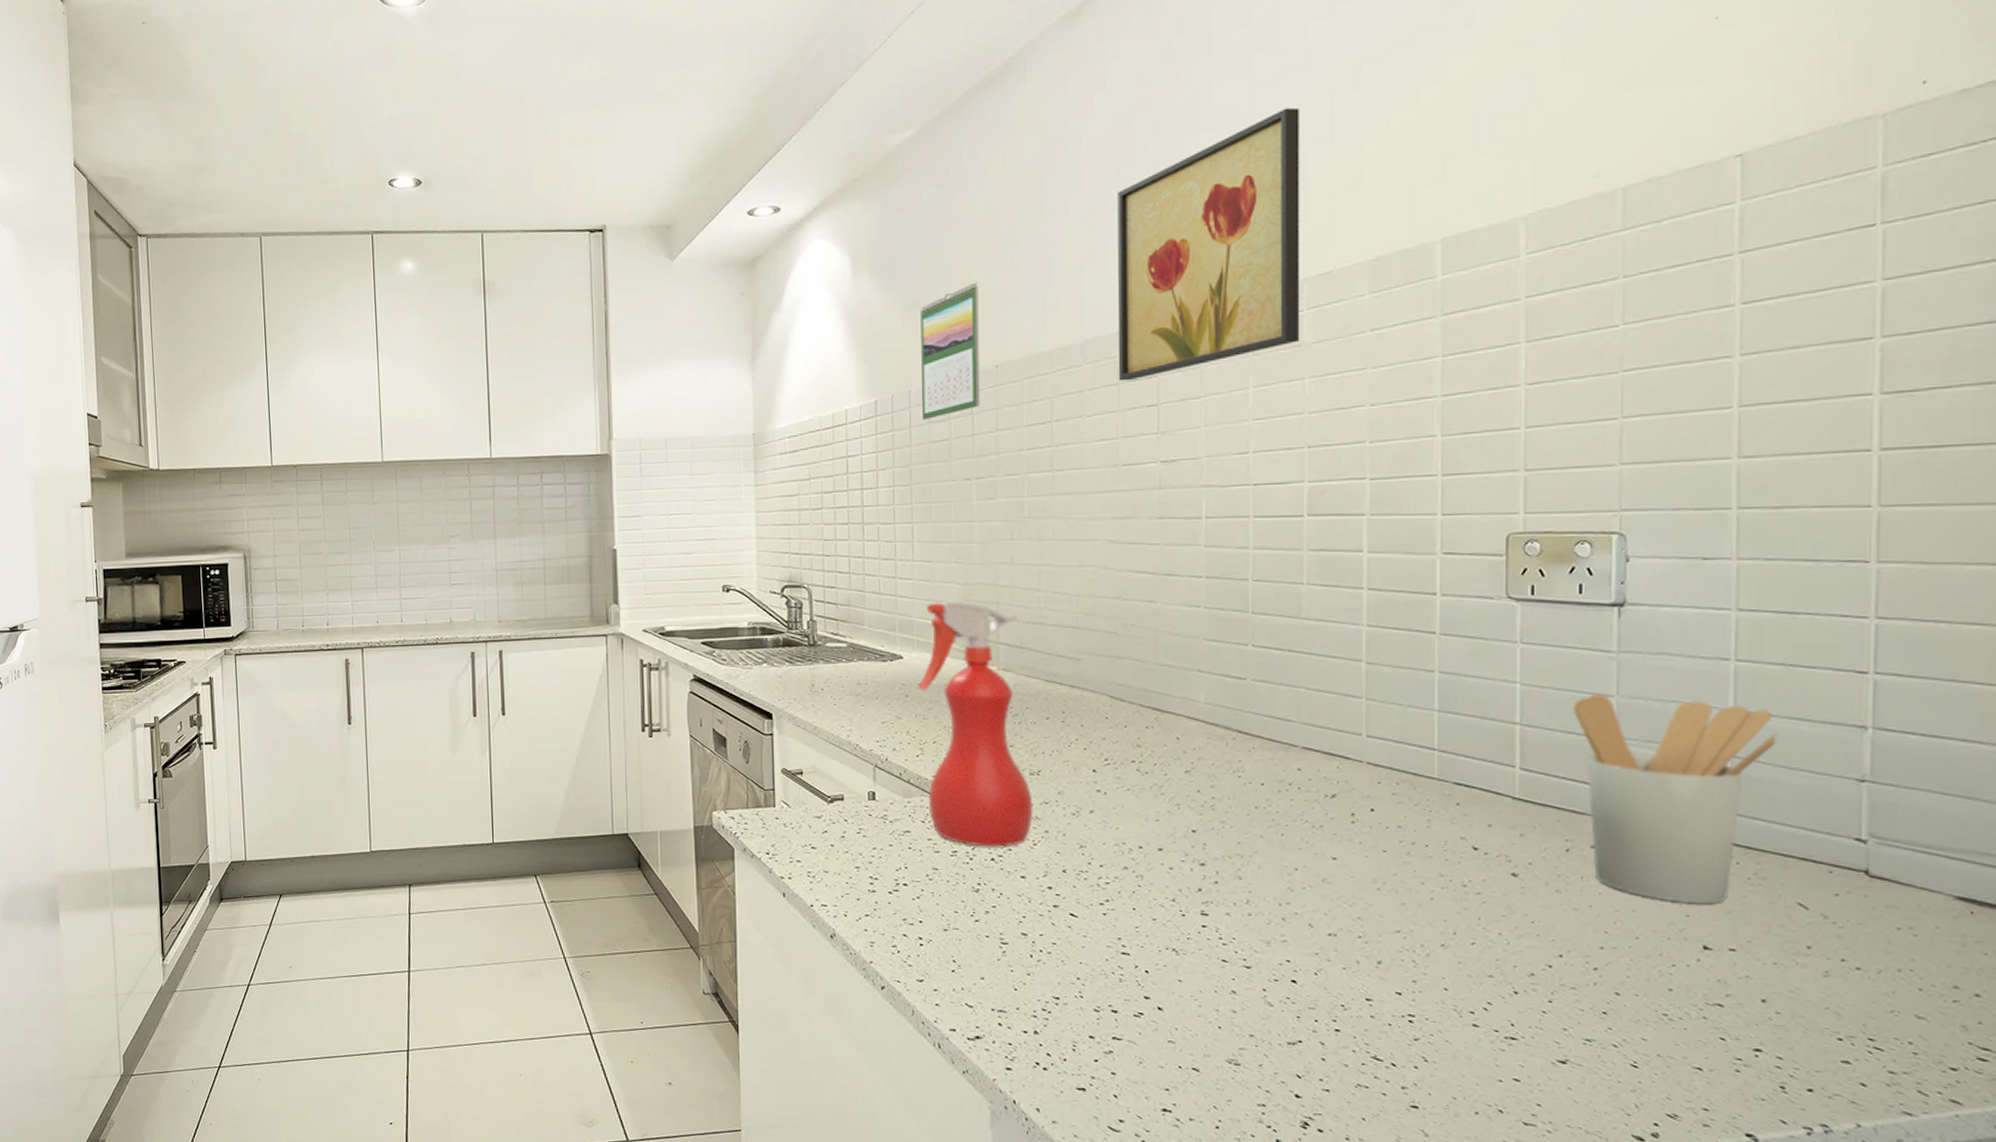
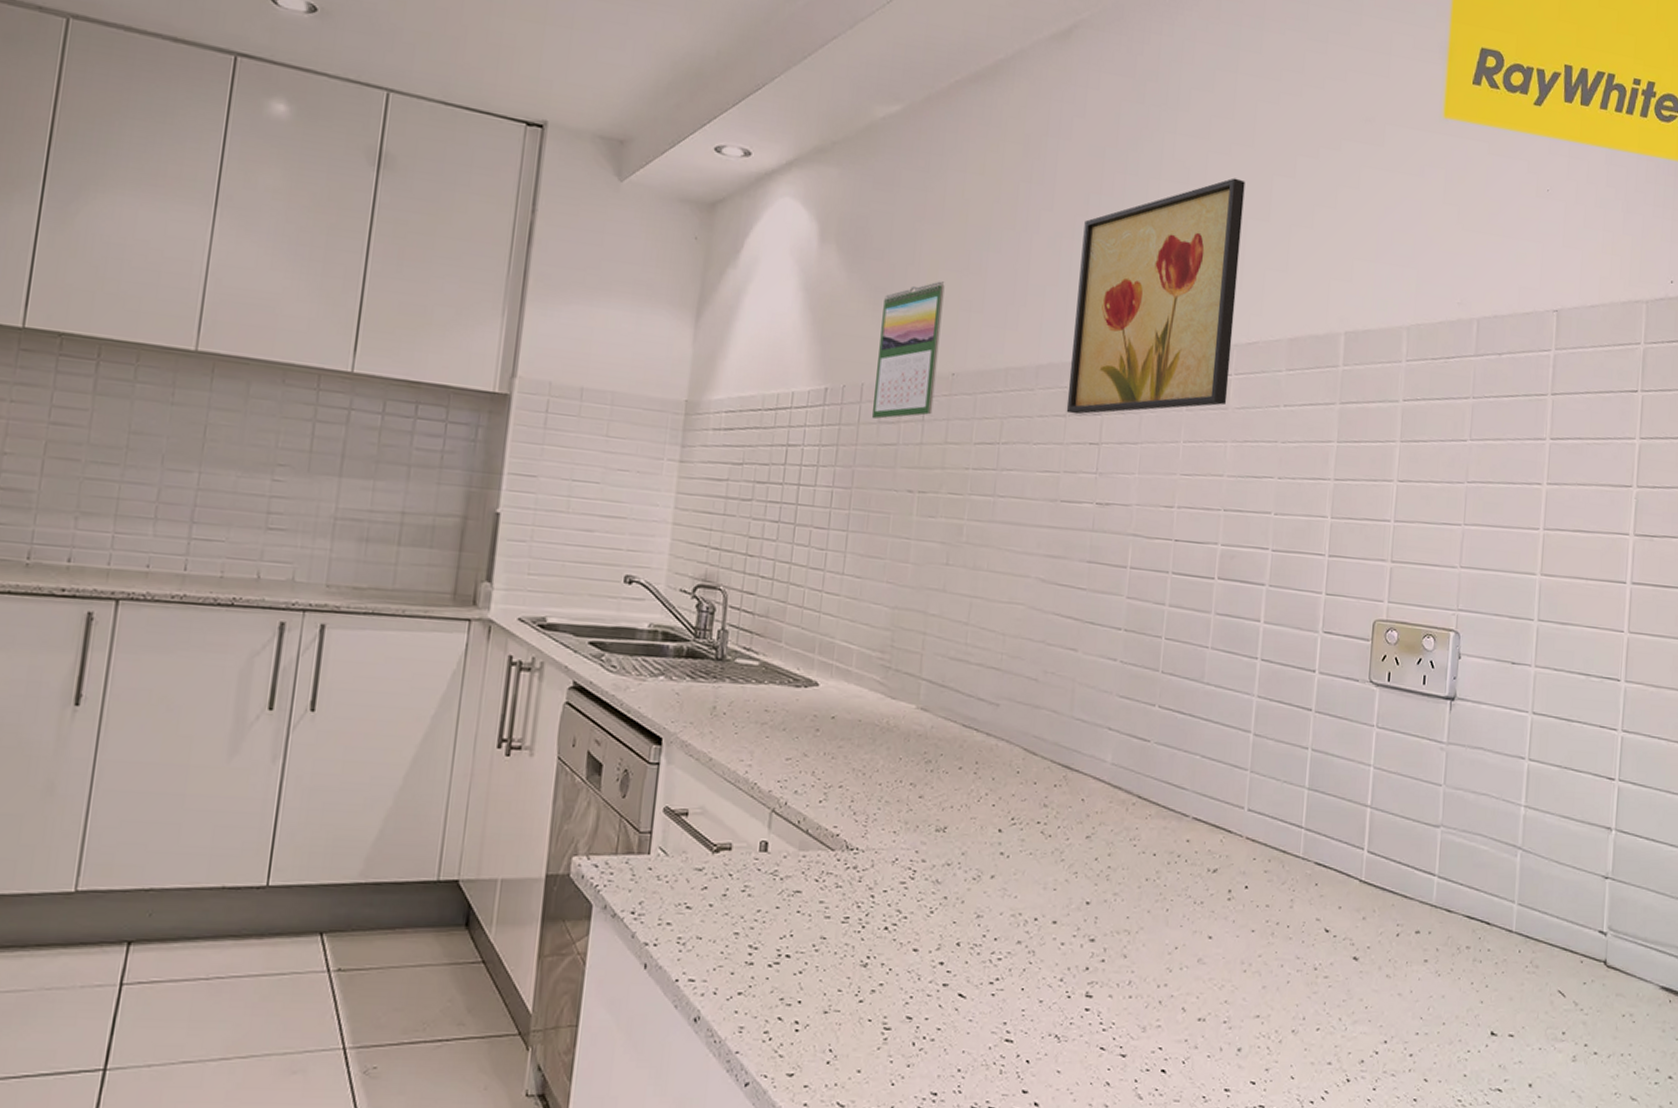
spray bottle: present [917,602,1033,847] -> none [824,625,943,914]
utensil holder: present [1572,694,1778,903] -> none [1411,782,1554,990]

